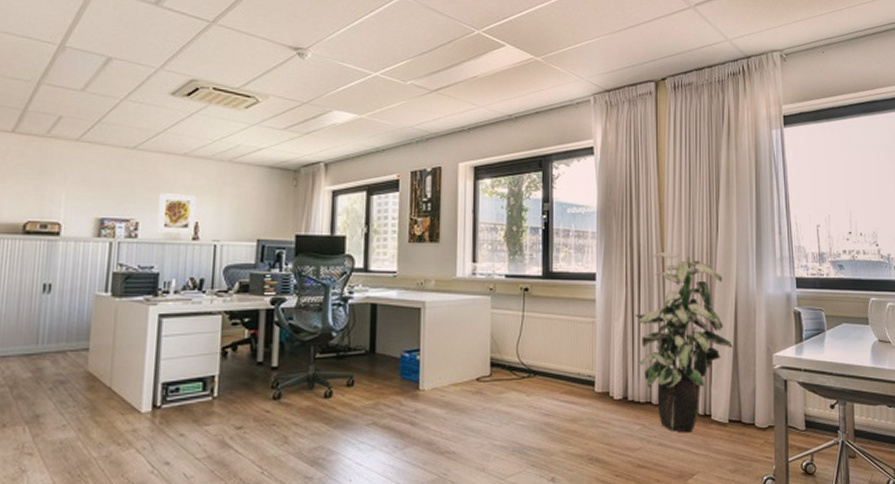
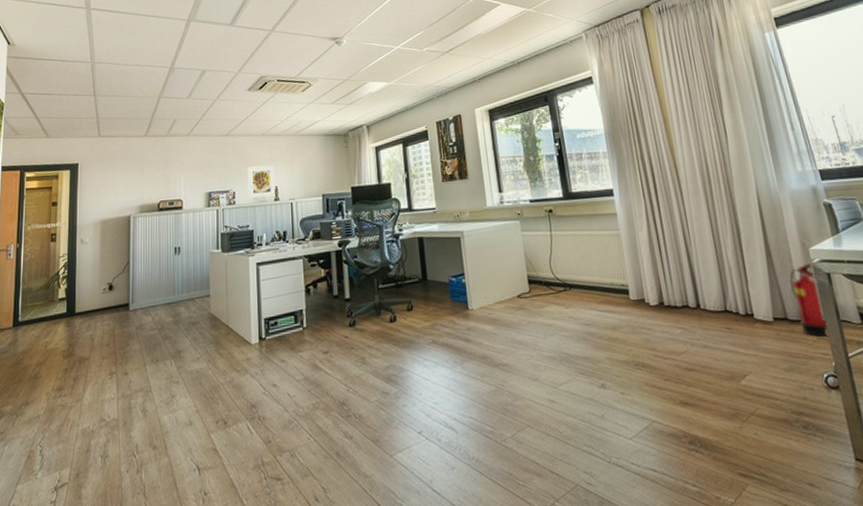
indoor plant: present [635,252,733,433] -> none [657,161,764,334]
fire extinguisher: none [750,369,775,442] -> present [789,264,828,338]

